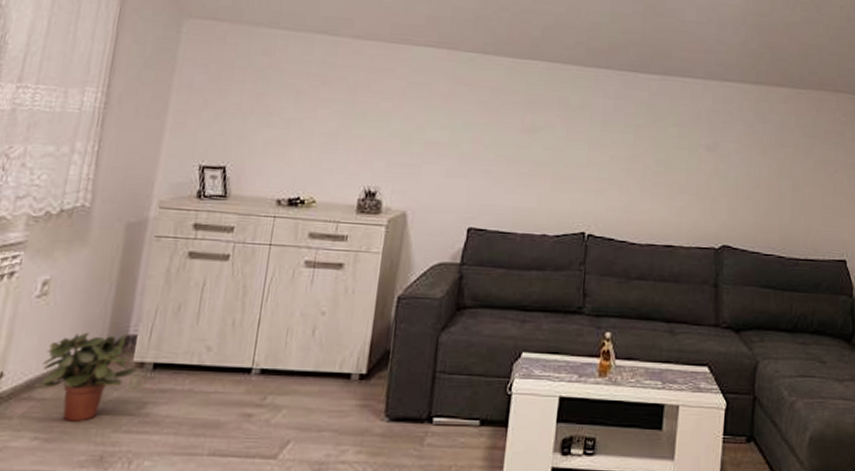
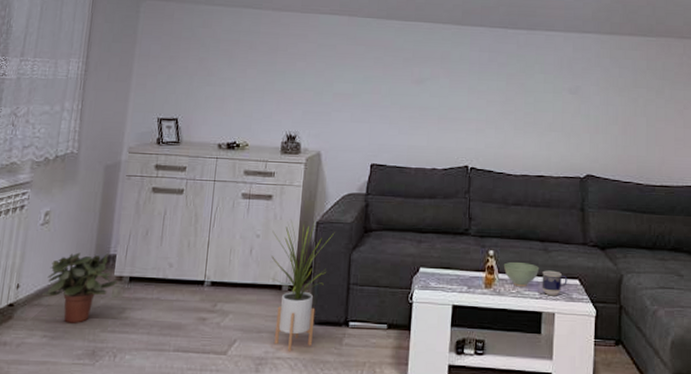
house plant: none [337,293,420,455] -> present [271,219,335,352]
bowl: none [621,346,664,376] -> present [503,262,540,287]
cup: none [665,356,696,386] -> present [542,270,568,296]

